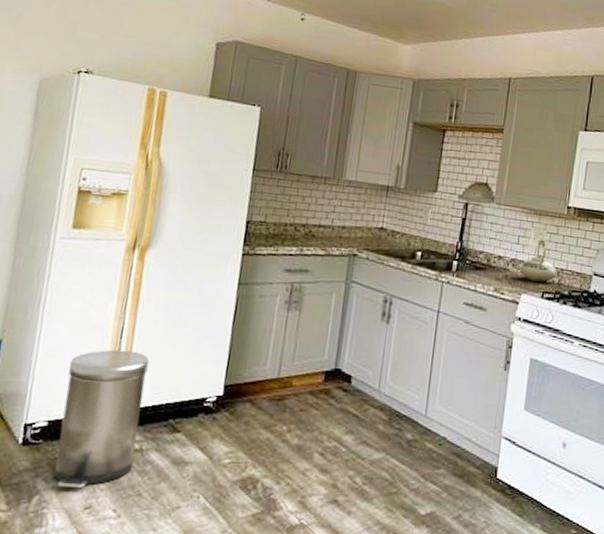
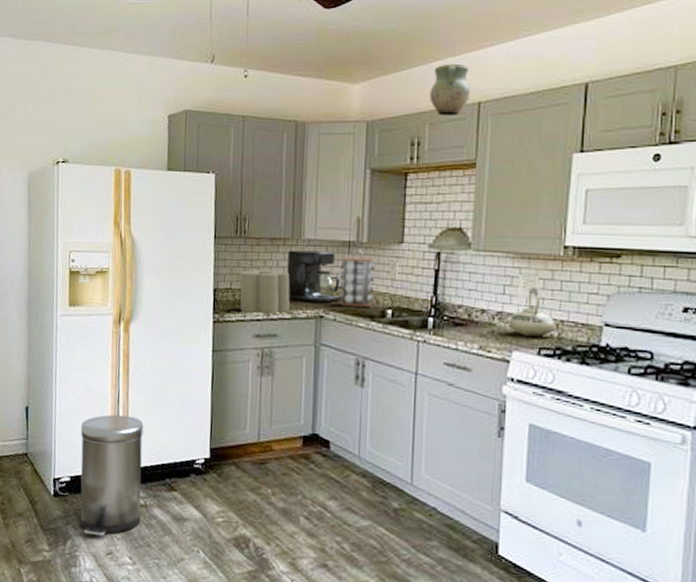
paper towel holder: none [273,204,327,250] -> present [239,269,290,315]
coffee maker: none [324,189,376,242] -> present [287,249,340,303]
spice rack: none [373,194,409,249] -> present [339,249,374,308]
ceramic jug: none [469,41,504,86] -> present [429,63,470,116]

